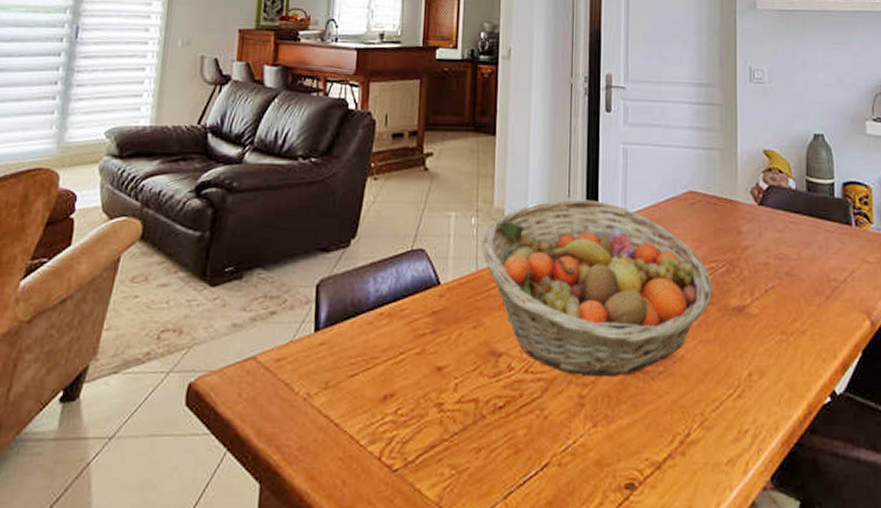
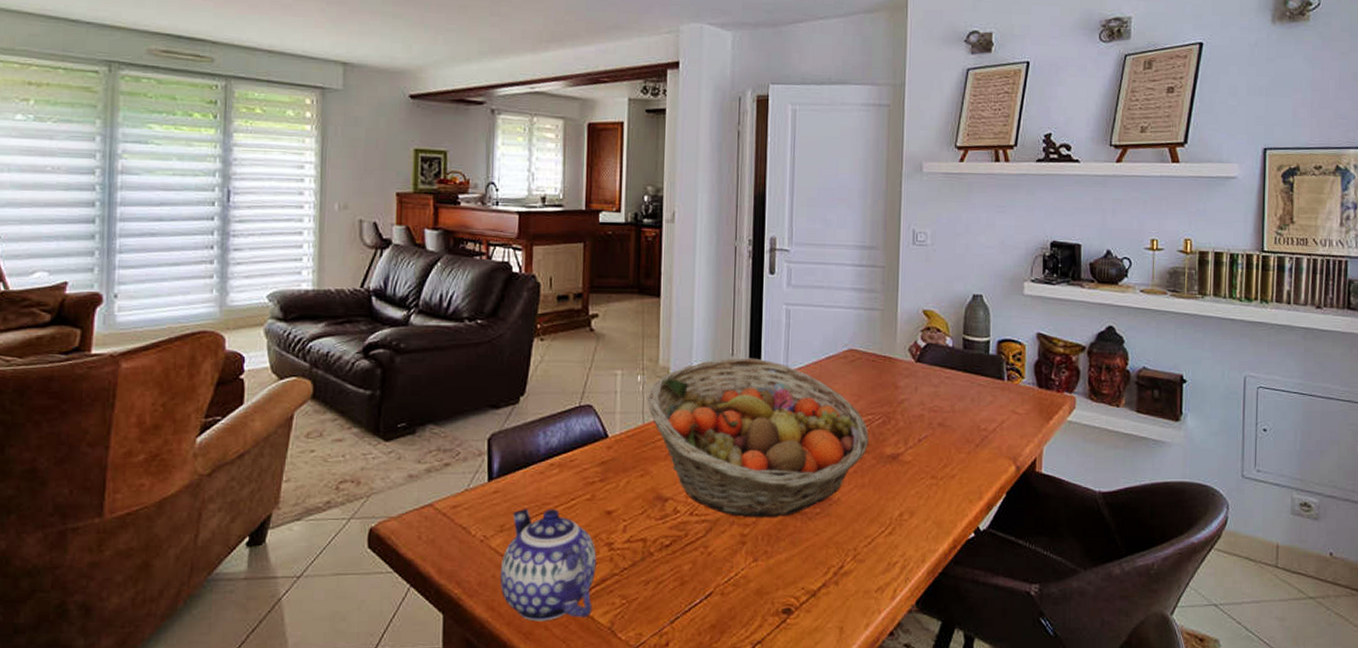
teapot: none [321,363,426,494] -> present [500,509,597,622]

